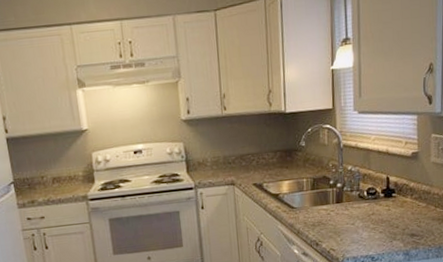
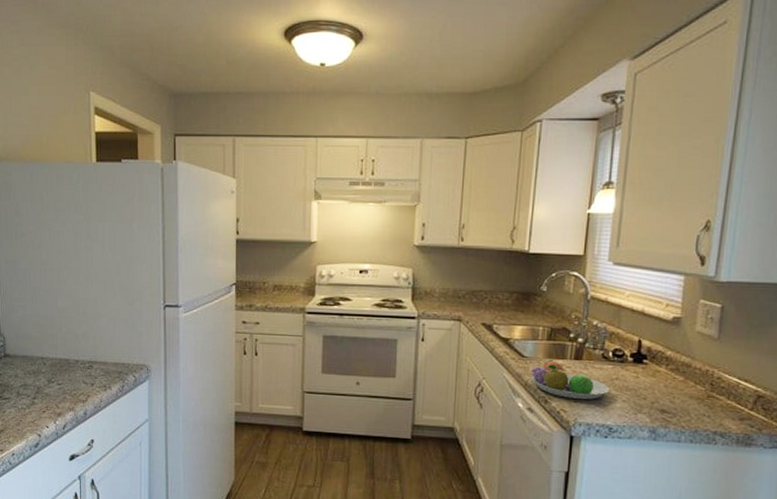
fruit bowl: none [301,207,368,238] -> present [530,360,610,400]

